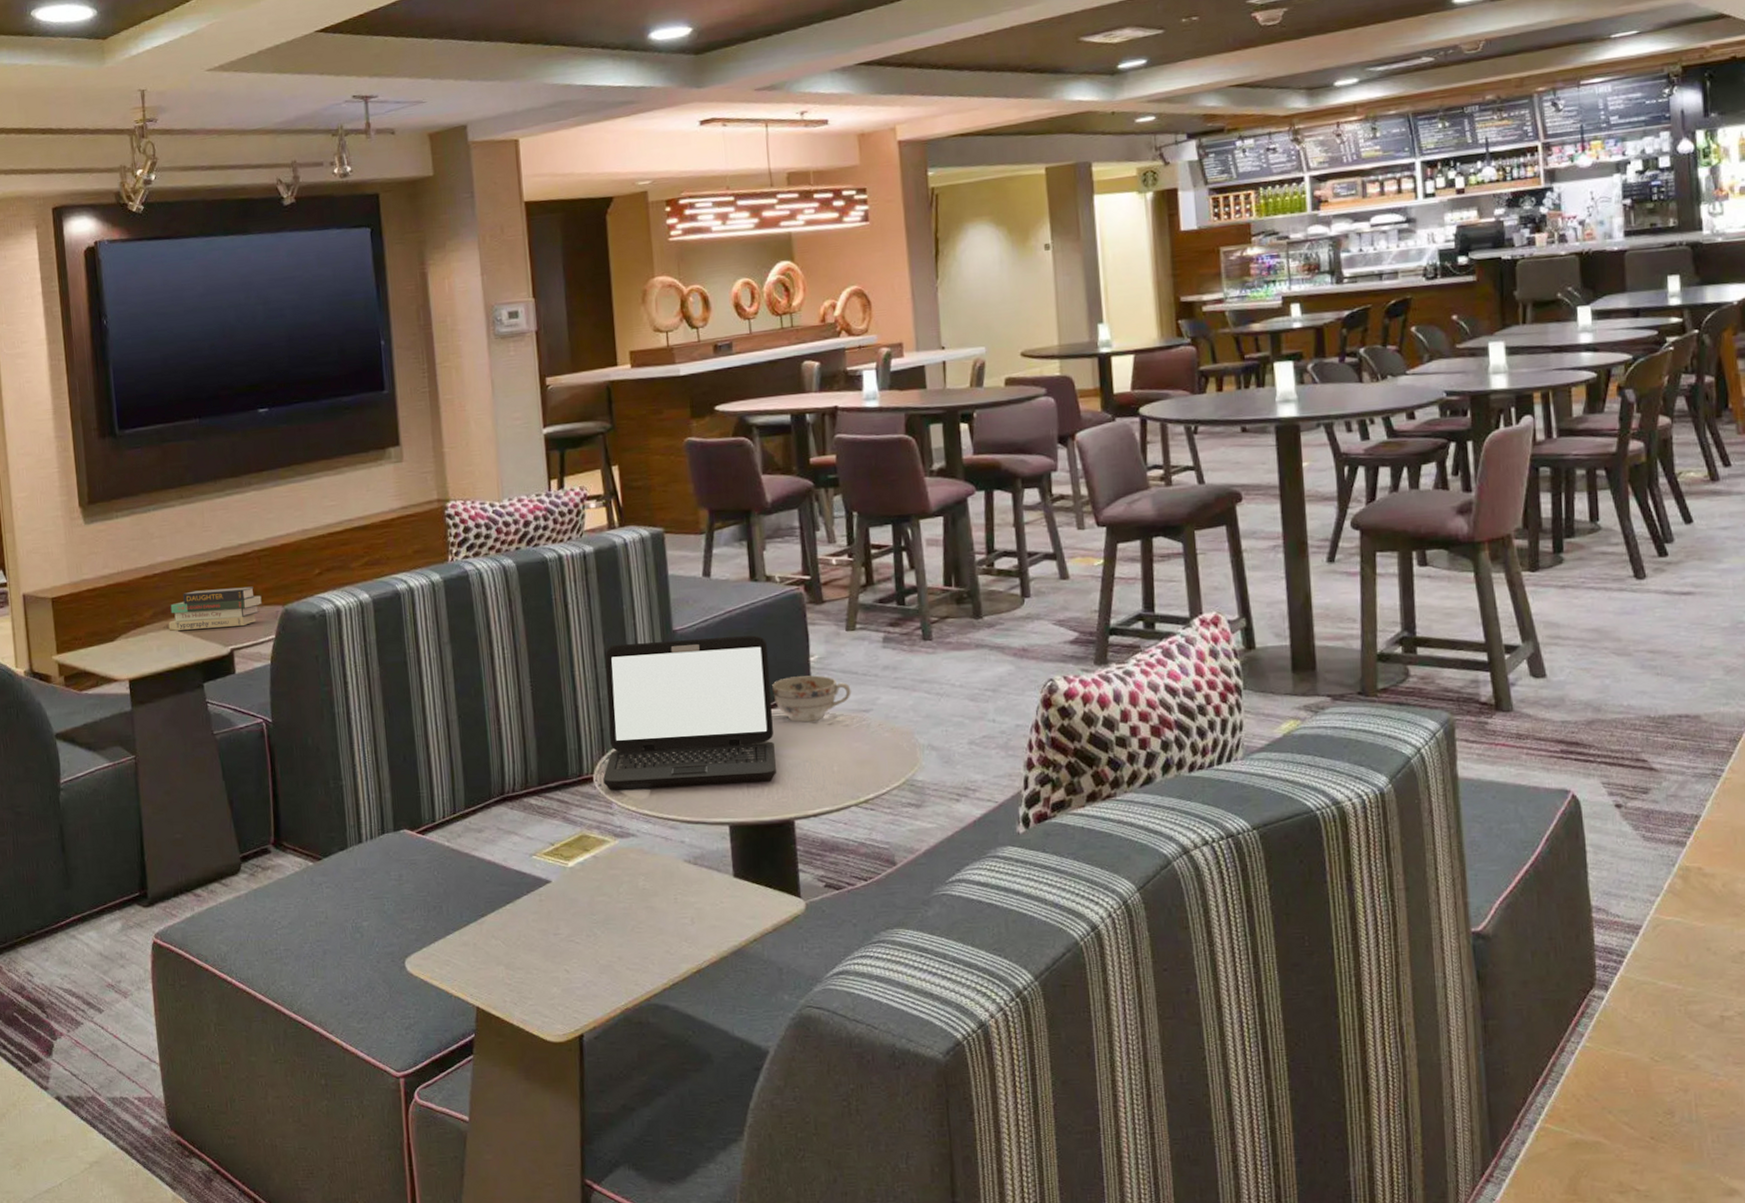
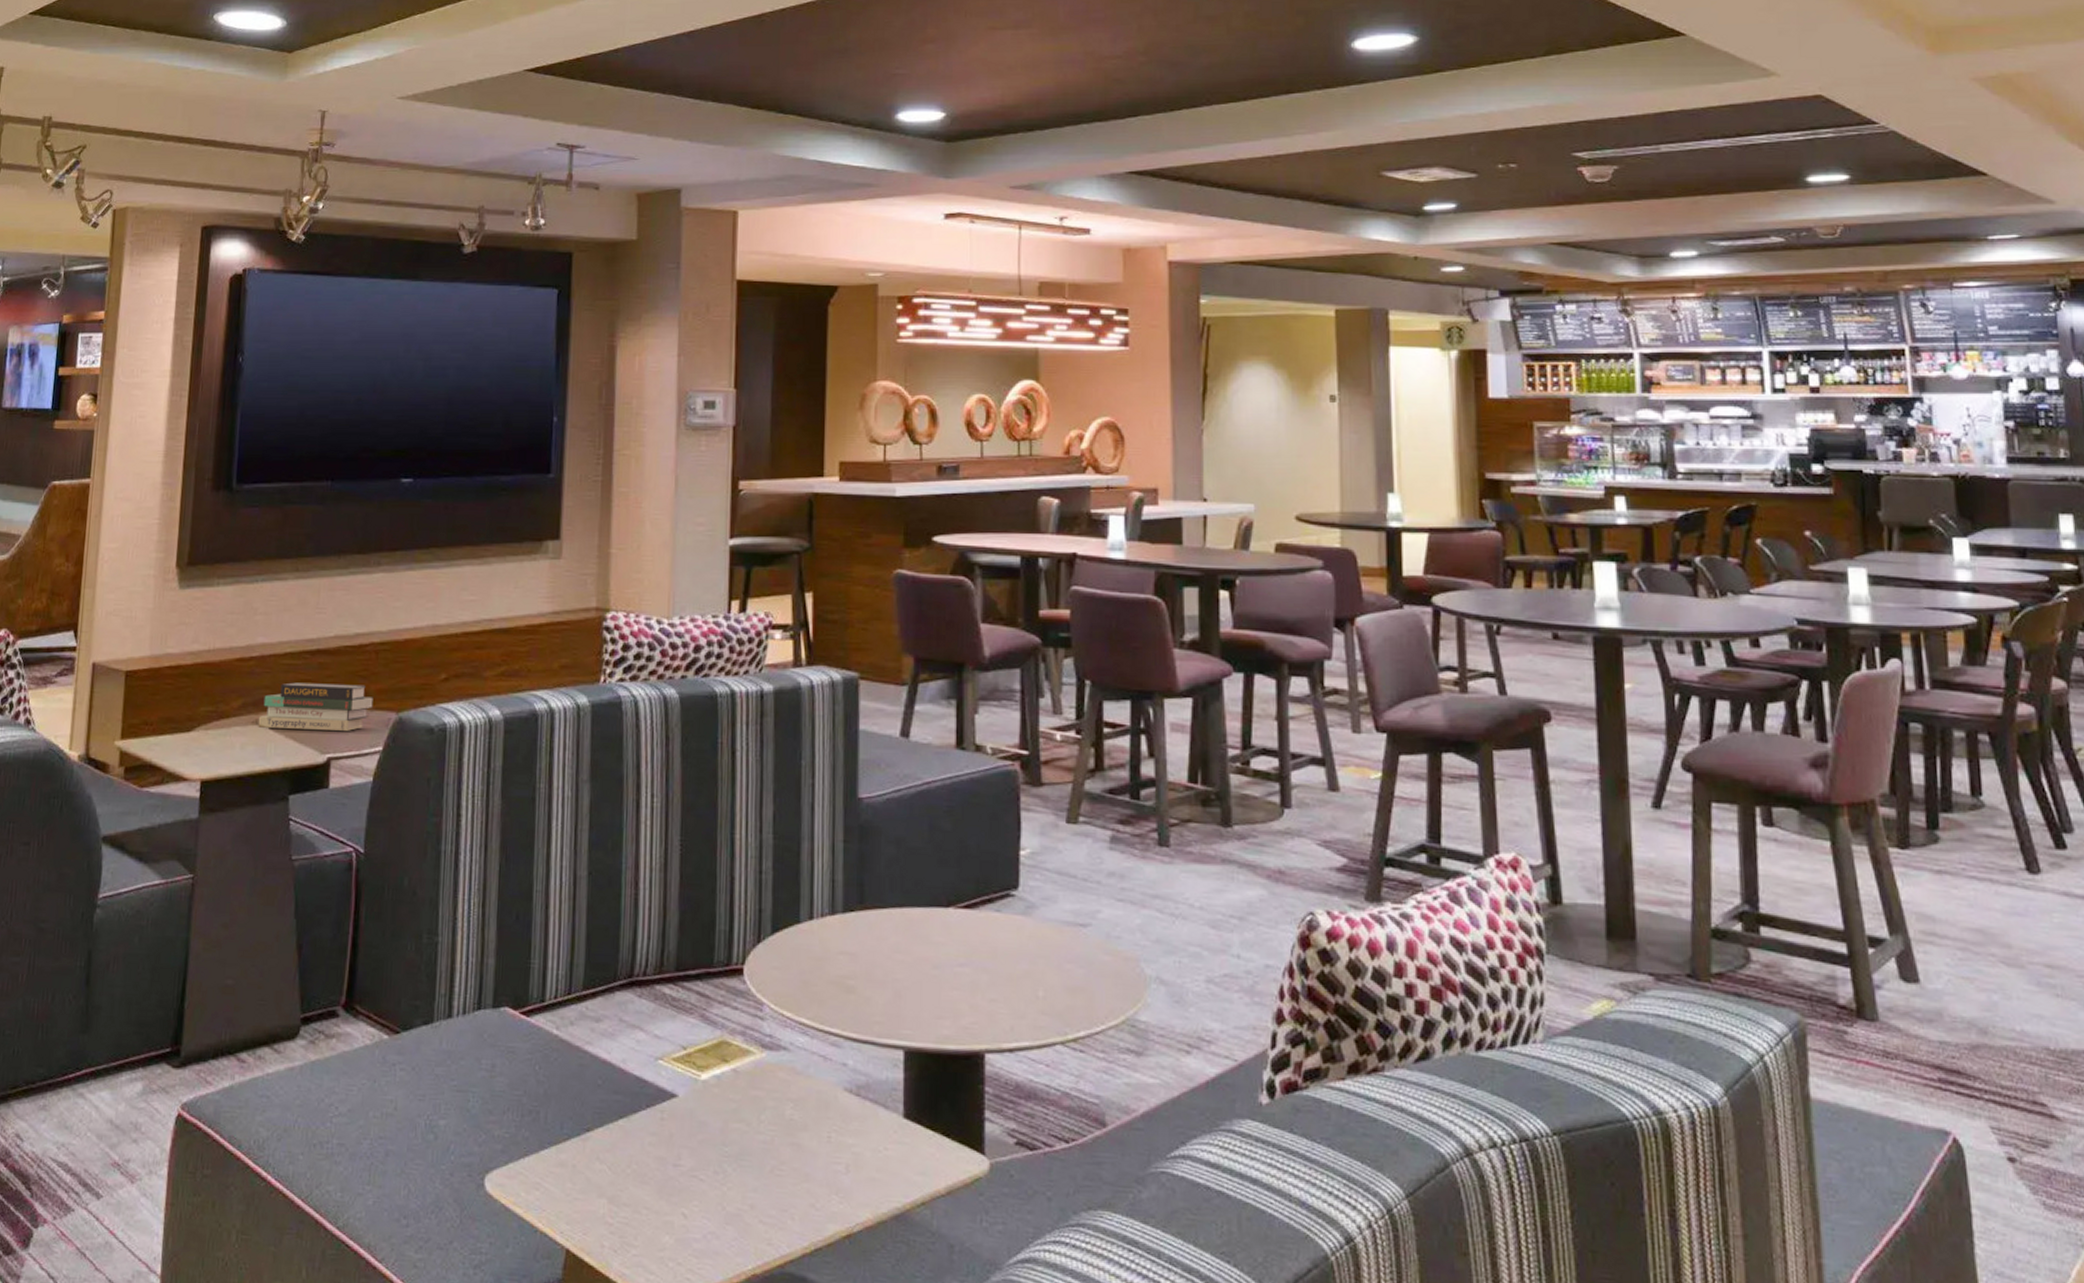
laptop: present [603,635,776,791] -> none [756,808,971,1002]
teacup: present [772,675,851,723] -> none [972,872,1067,932]

